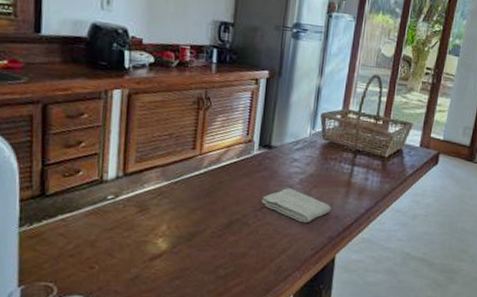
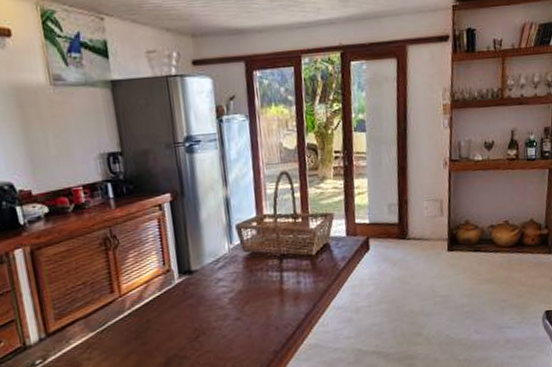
washcloth: present [262,188,331,223] -> none [195,310,269,343]

